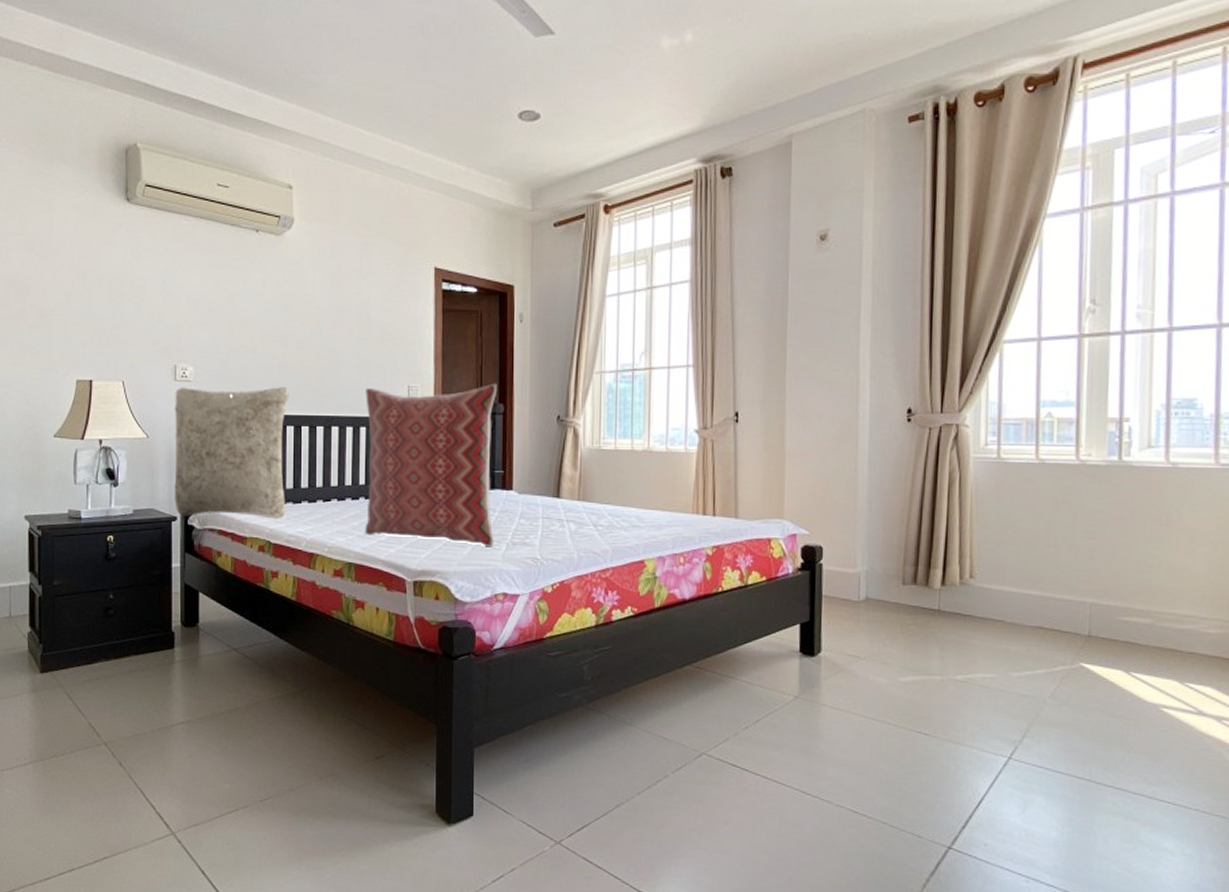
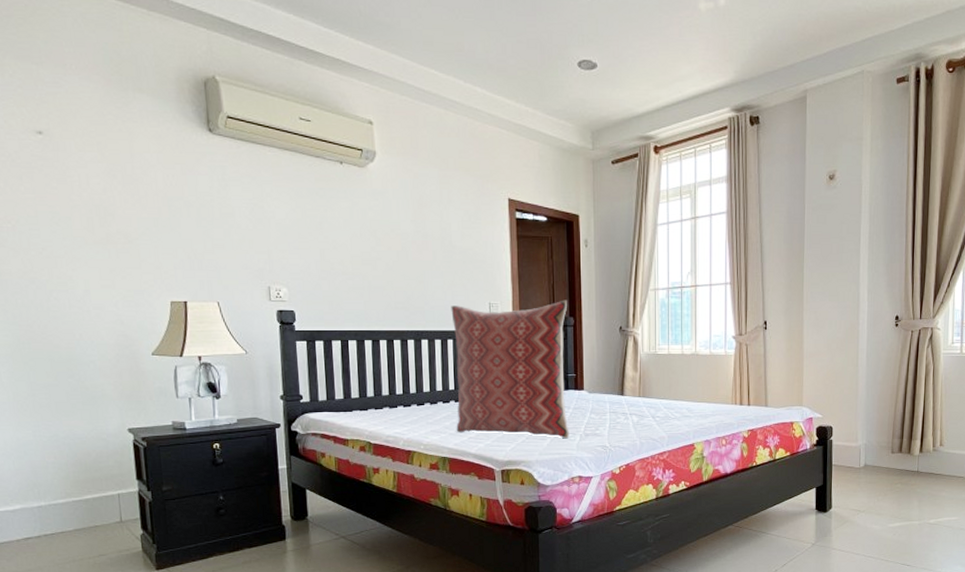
pillow: present [174,387,290,520] -> none [270,305,383,424]

